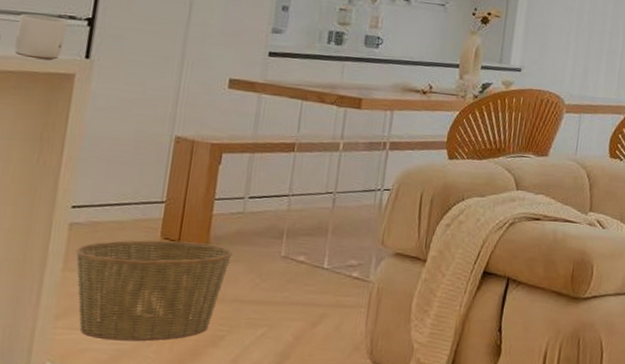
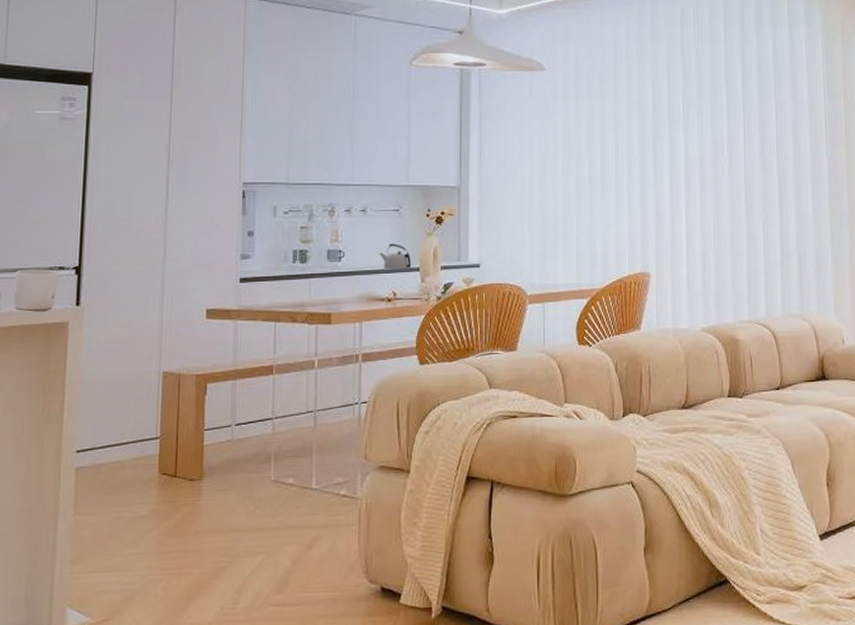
basket: present [76,240,233,341] -> none [84,475,226,581]
kettle: none [419,37,452,64] -> present [379,243,412,271]

